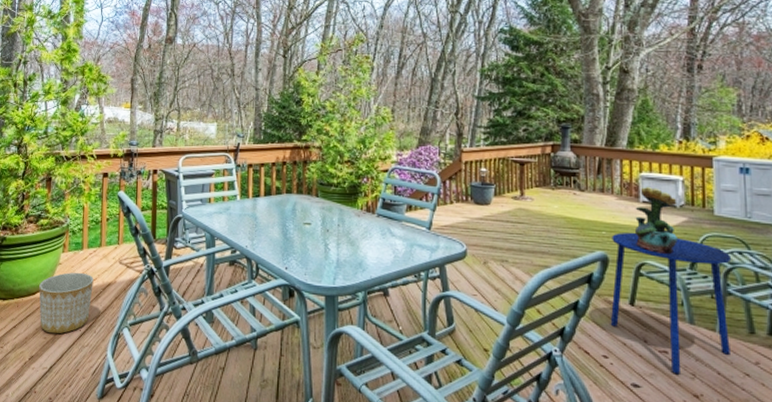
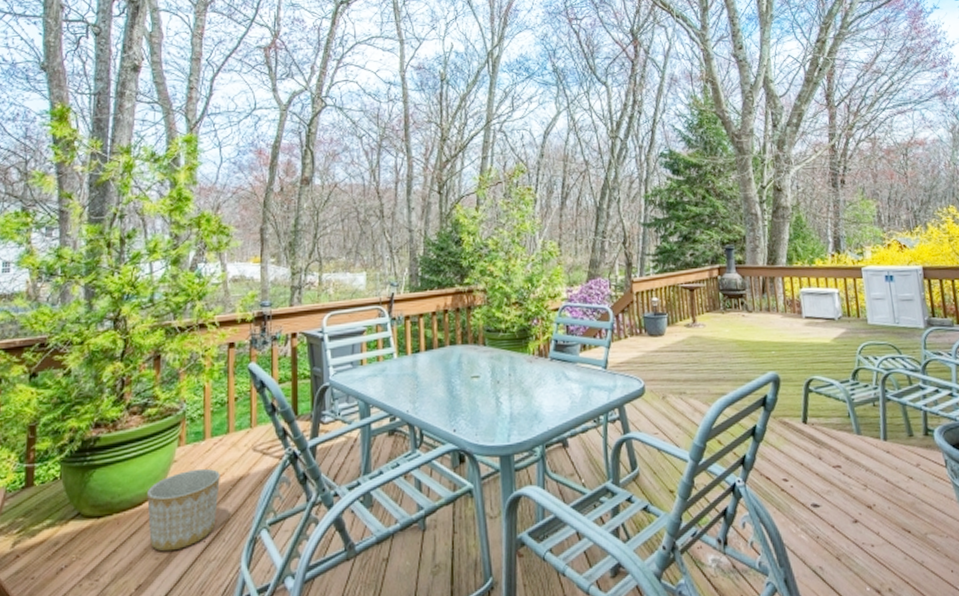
side table: present [610,232,732,375] -> none [780,348,895,488]
potted flower: present [634,186,678,254] -> none [799,301,839,367]

